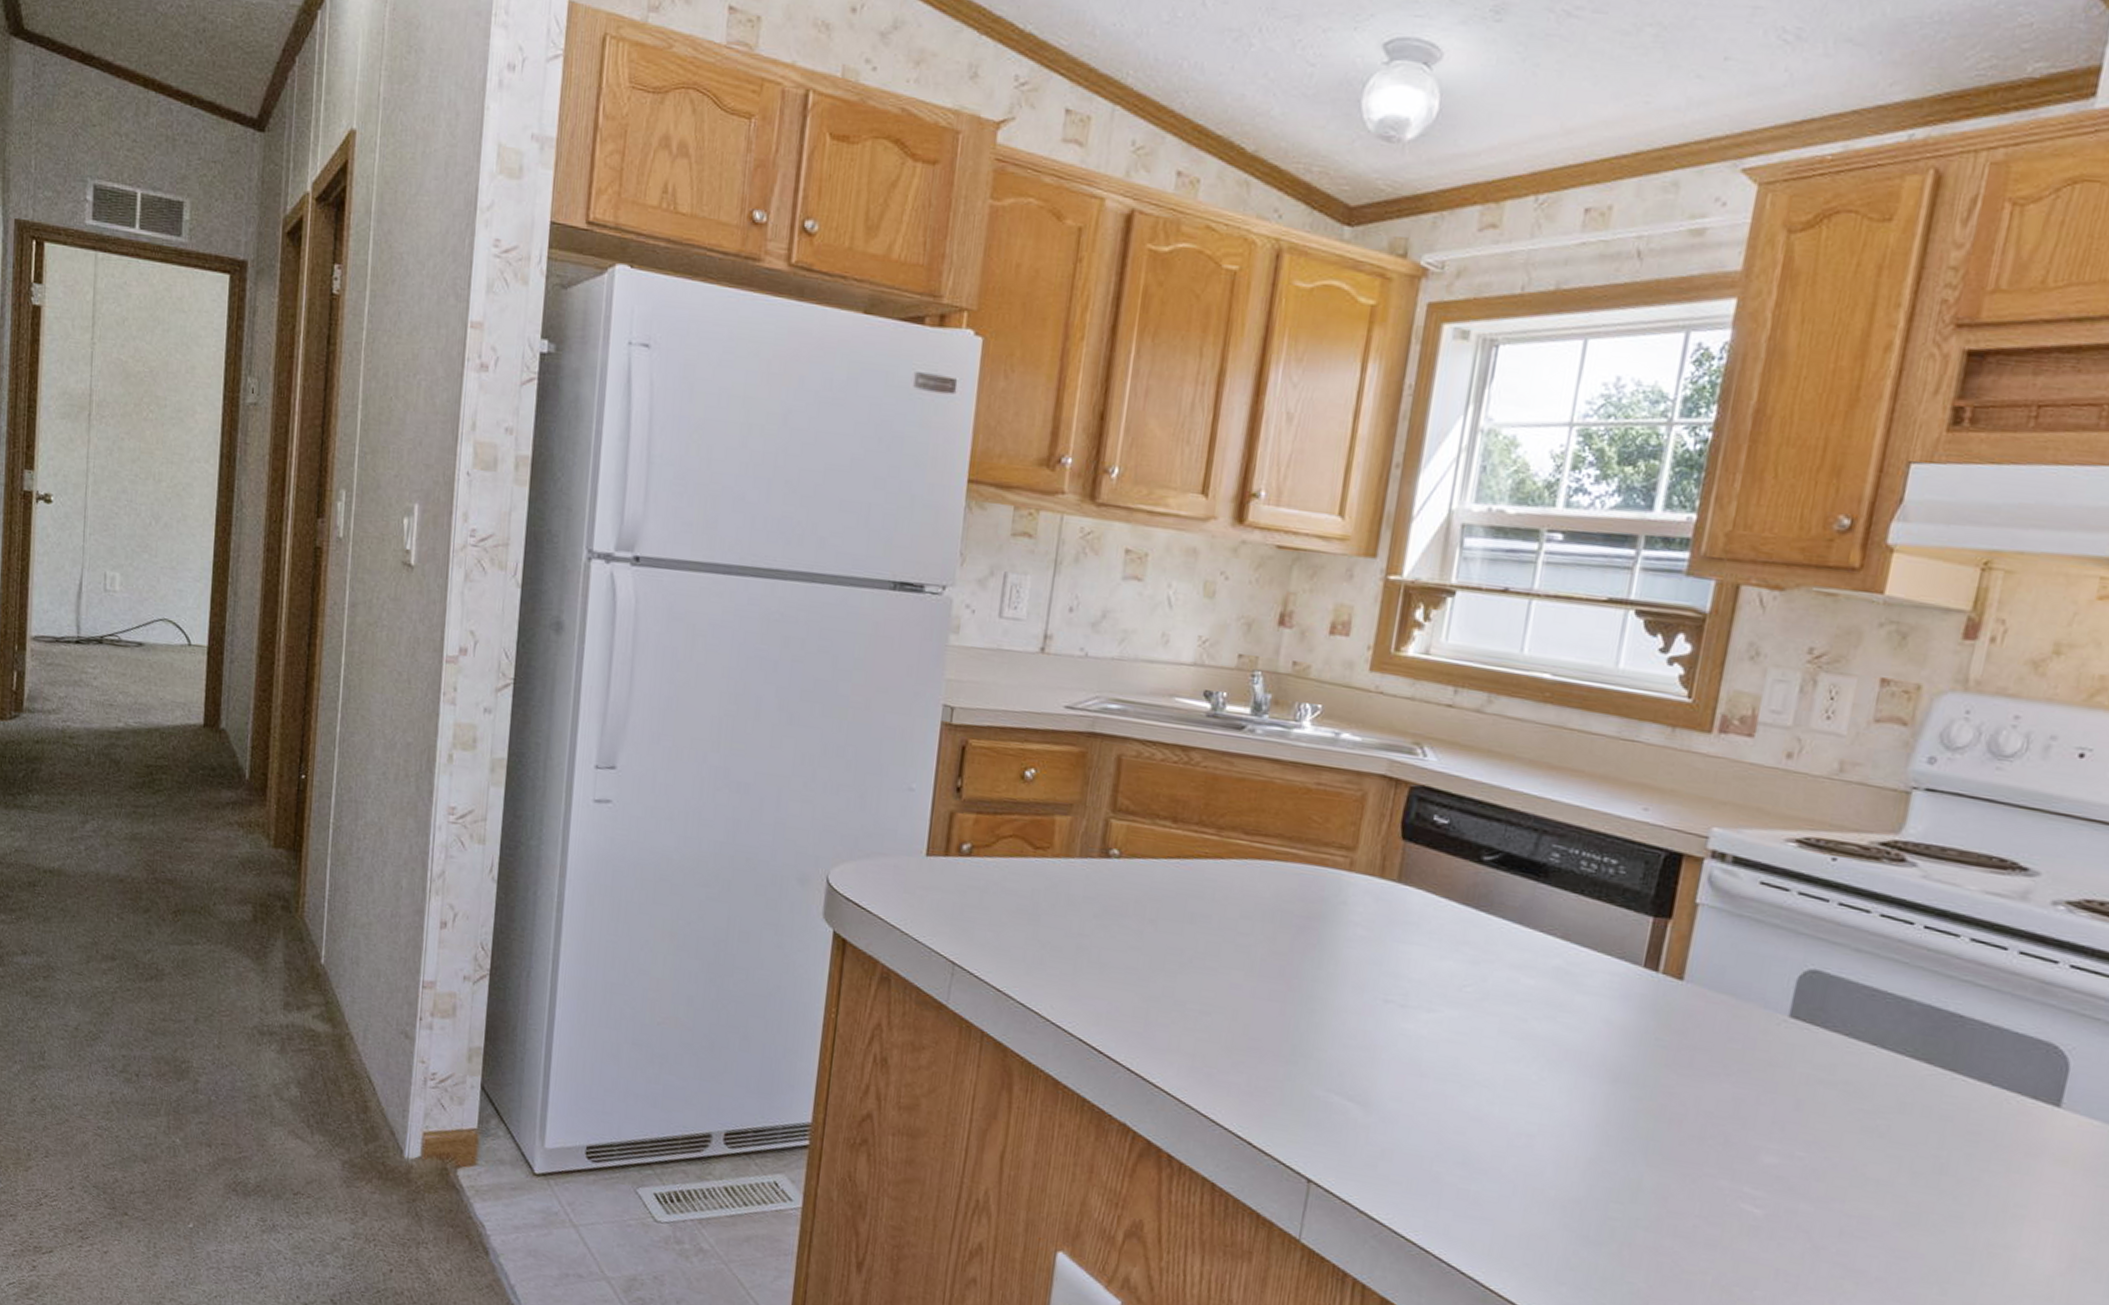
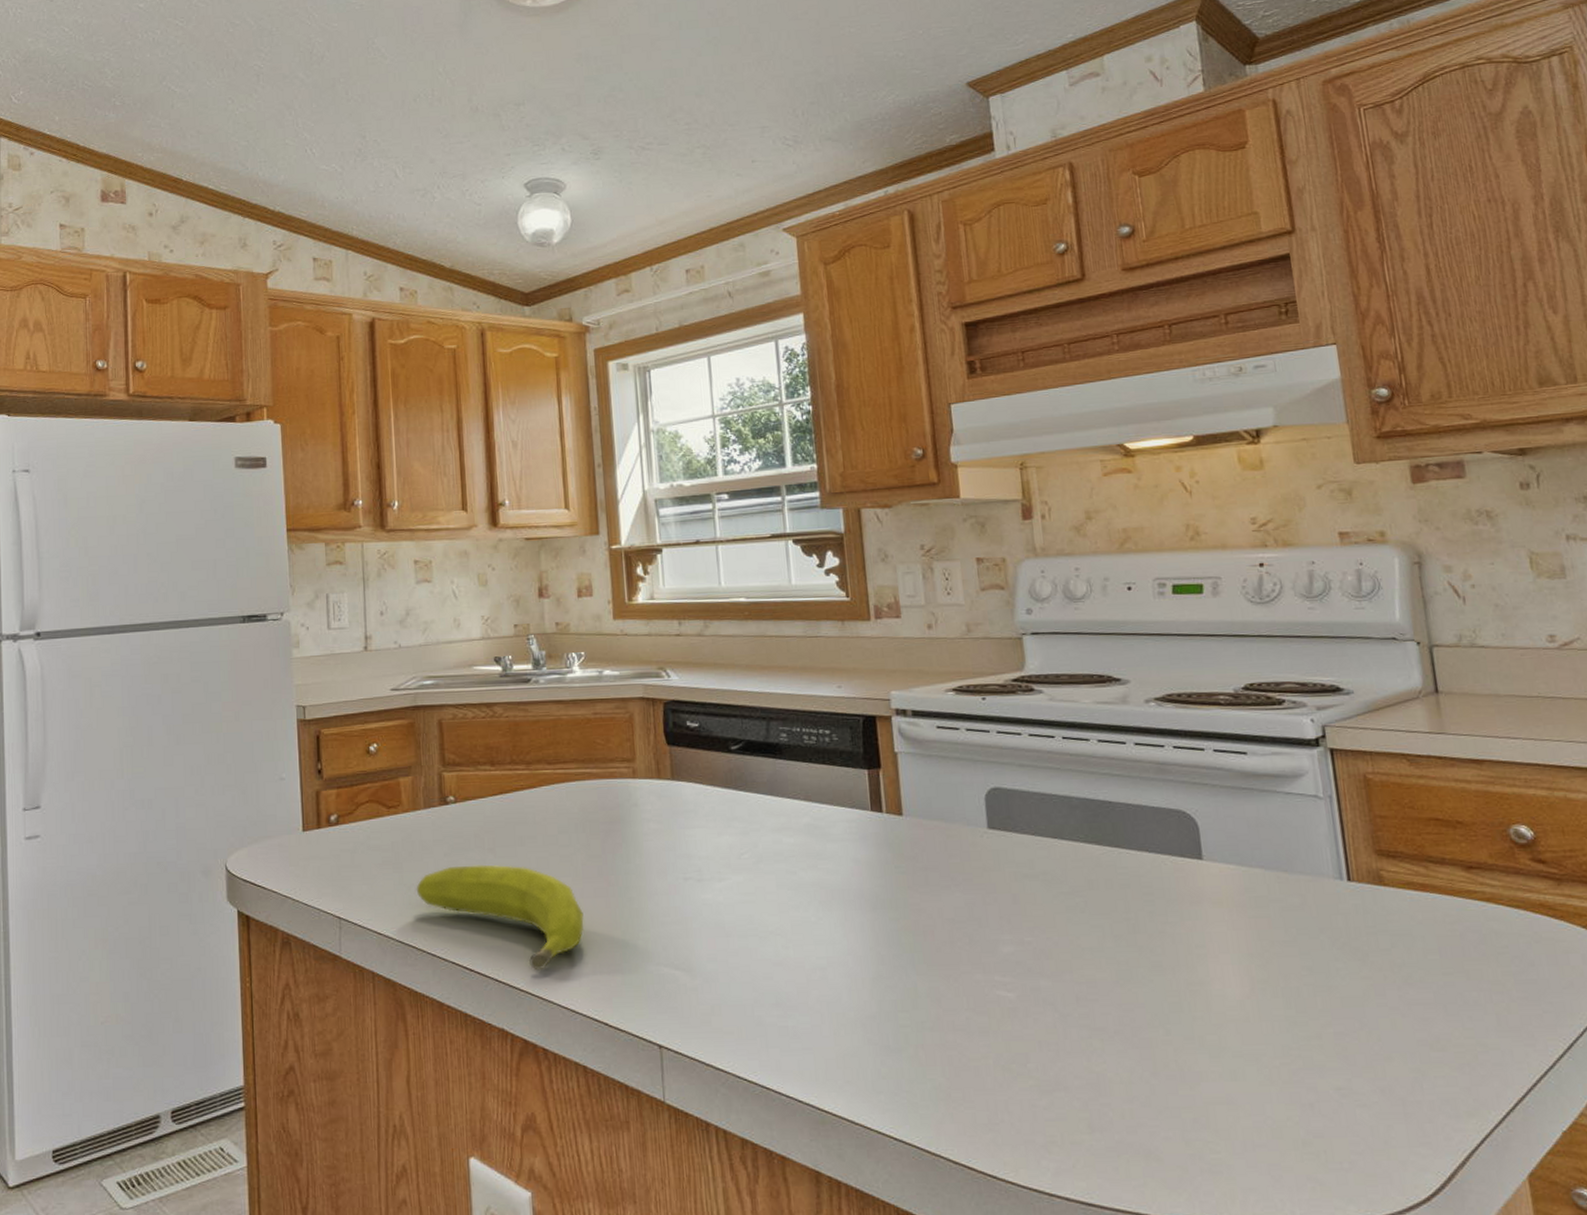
fruit: none [1051,931,1250,1069] -> present [416,864,584,971]

